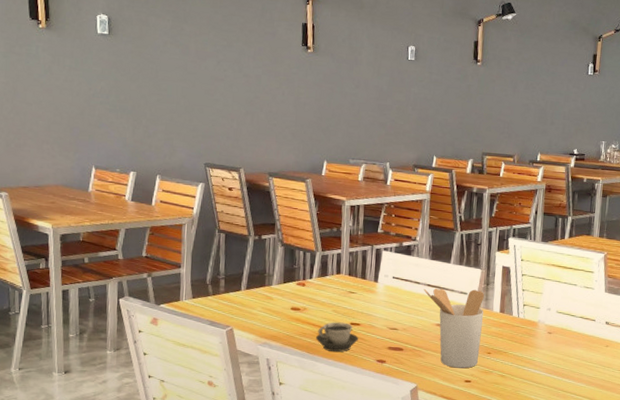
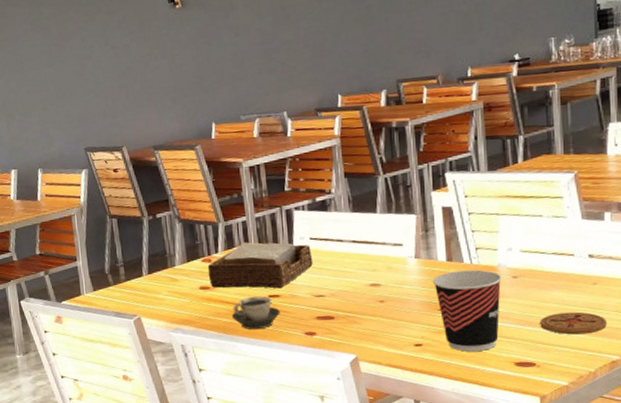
napkin holder: none [300,272,393,317] -> present [207,242,313,288]
utensil holder: present [423,288,485,369] -> none [348,238,428,332]
cup: none [486,321,540,392] -> present [432,269,502,352]
coaster: none [563,366,612,387] -> present [540,312,607,335]

